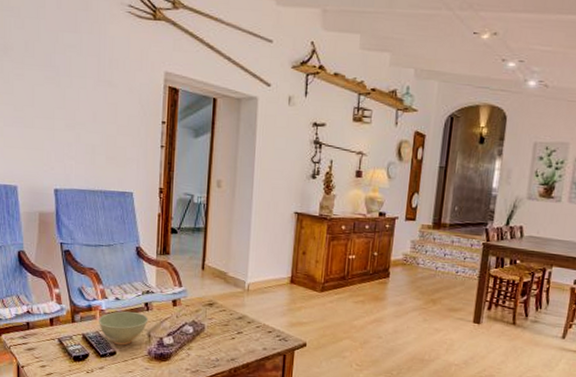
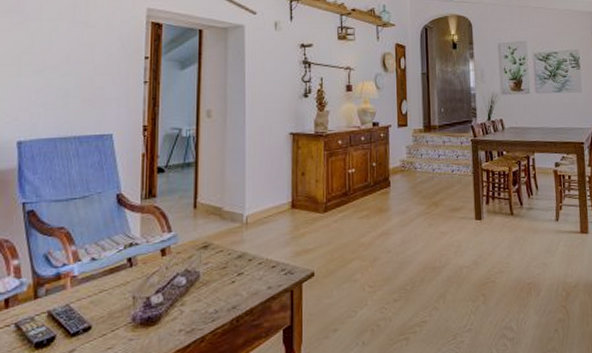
bowl: present [98,311,149,346] -> none [68,271,132,317]

